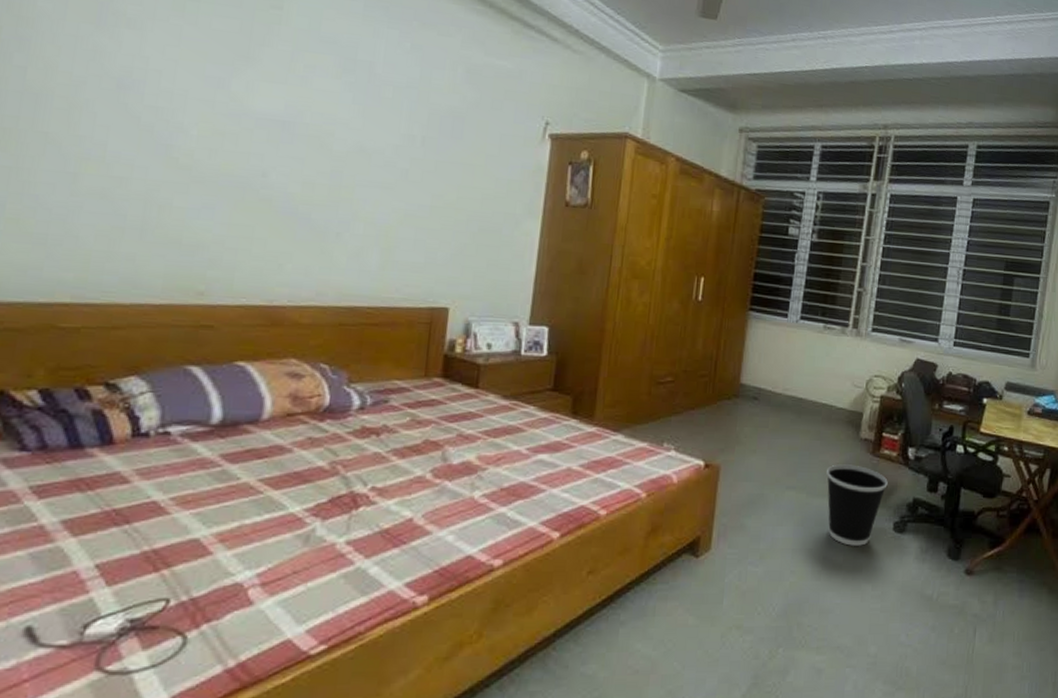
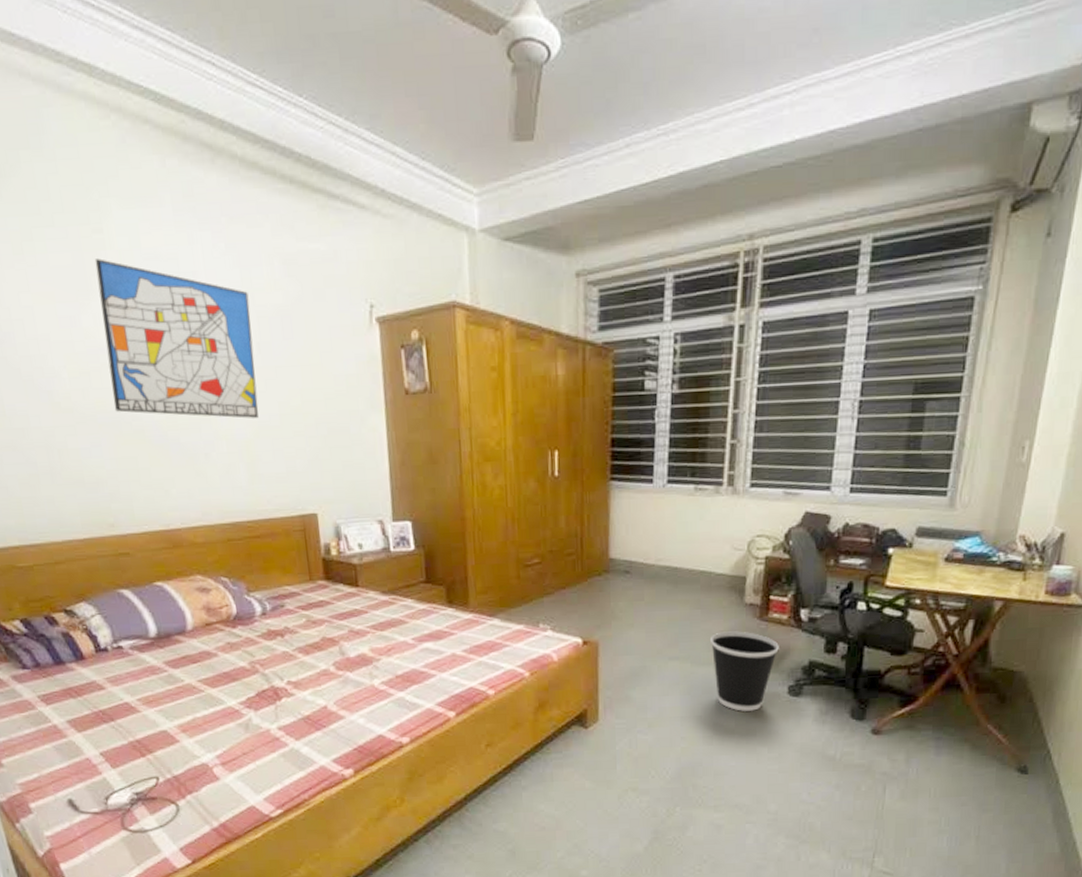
wall art: none [243,31,424,206] -> present [94,258,259,419]

